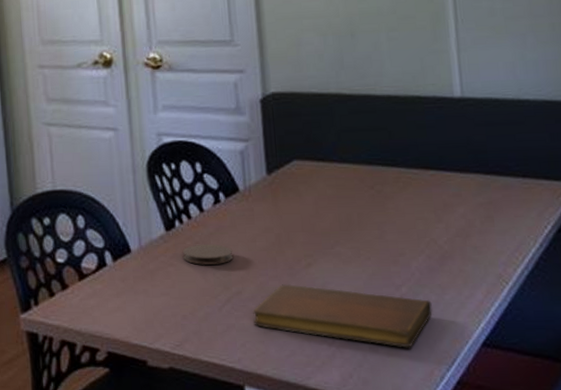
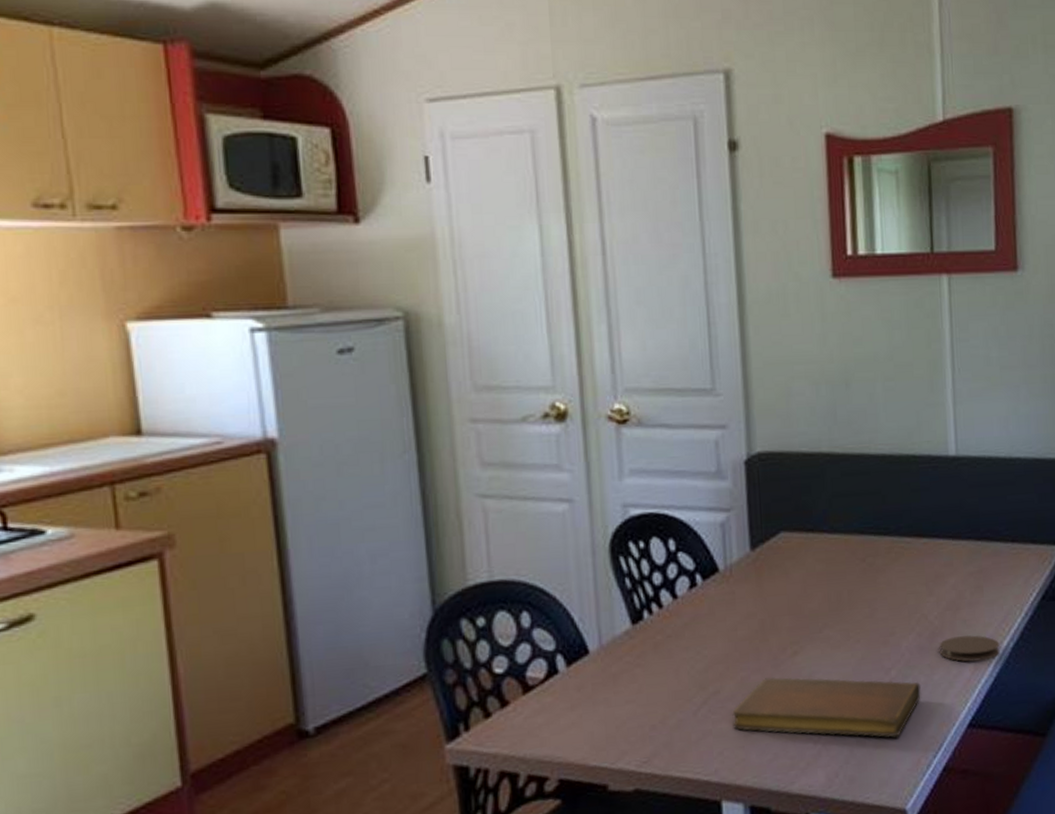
coaster: present [182,244,234,265] -> none [651,636,711,663]
coaster: none [450,260,514,286] -> present [940,634,1000,662]

